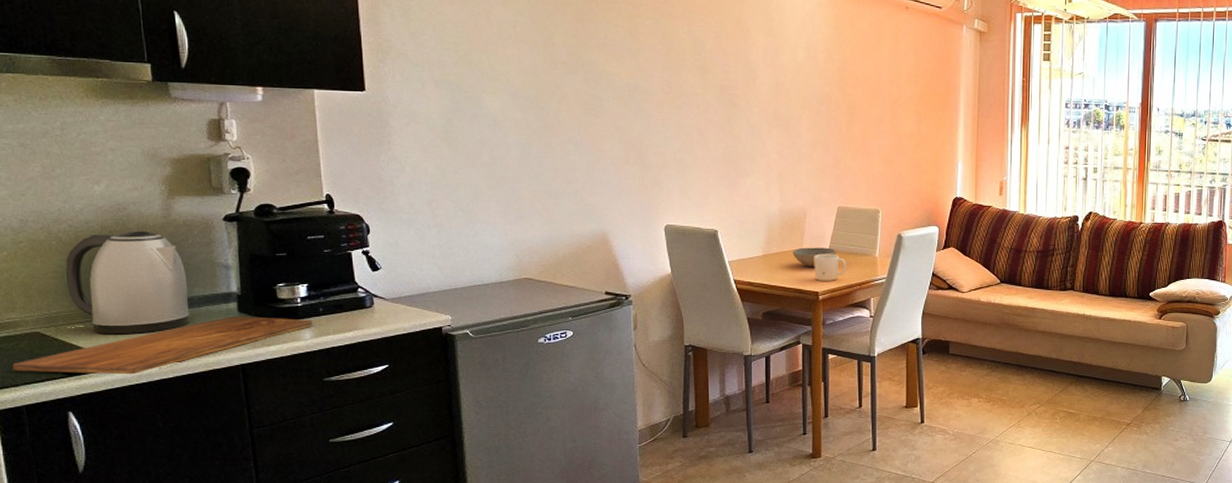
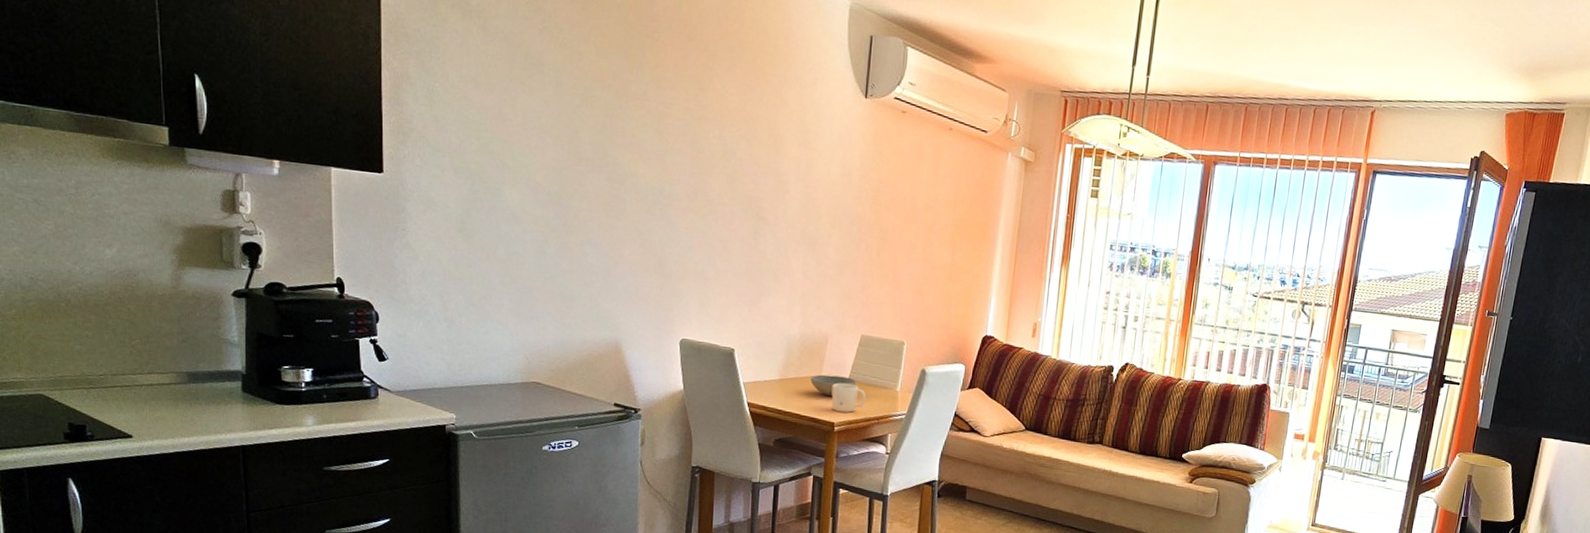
cutting board: present [12,316,313,375] -> none [15,395,316,447]
kettle: present [65,230,190,335] -> none [73,298,194,405]

